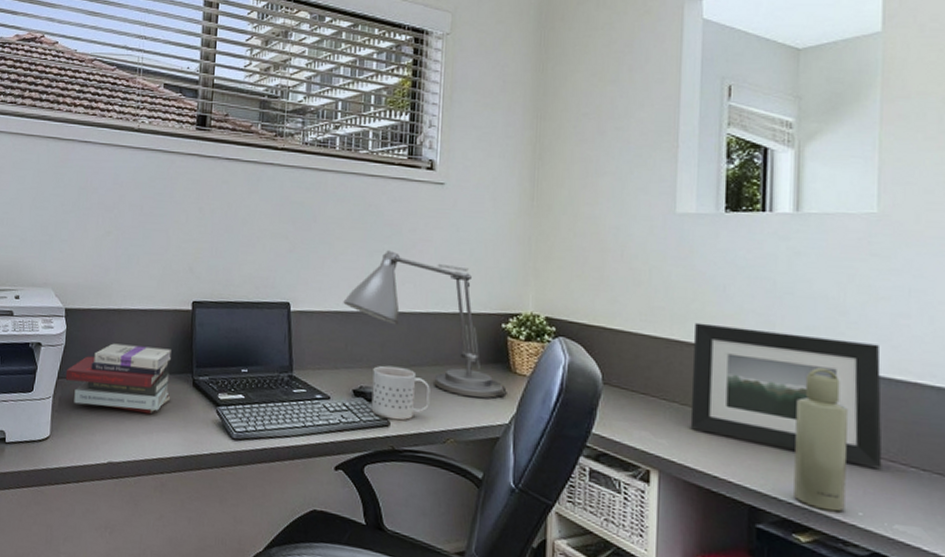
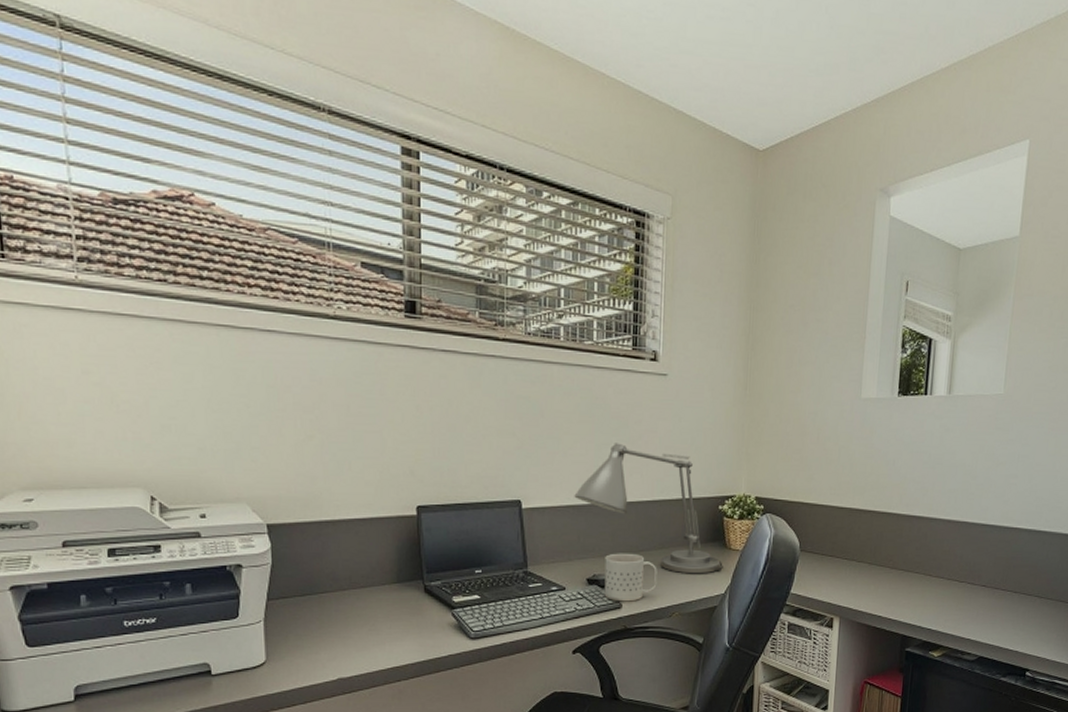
books: present [65,343,172,414] -> none [276,557,402,626]
picture frame: present [690,322,883,468] -> none [863,493,996,594]
bottle: present [794,368,849,512] -> none [932,523,973,631]

